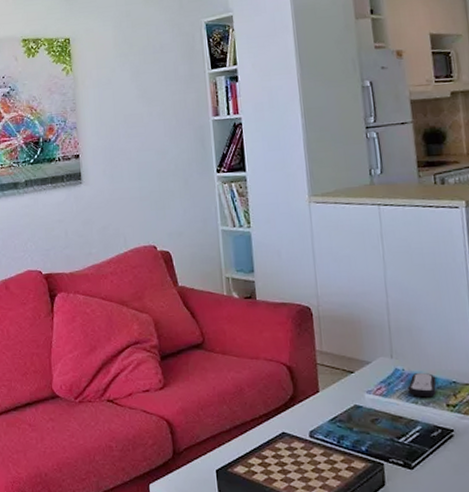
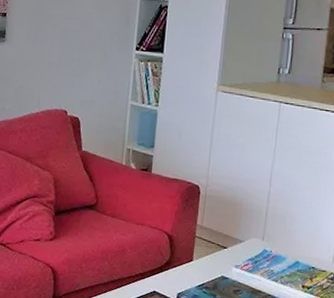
remote control: present [408,372,437,398] -> none [271,255,298,278]

